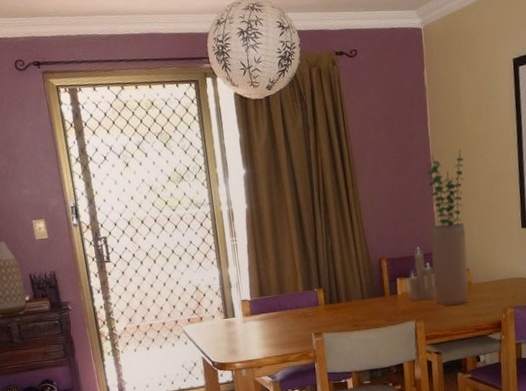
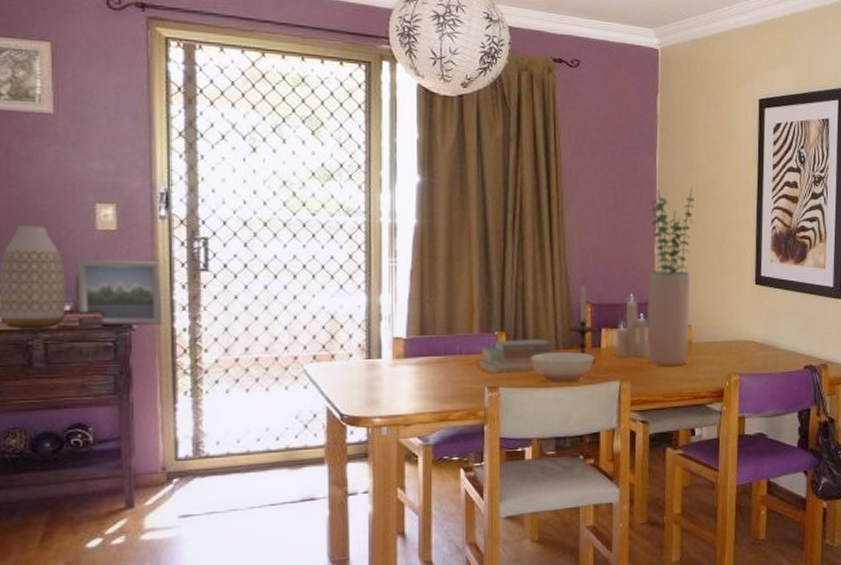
picture frame: none [27,258,87,310] -> present [77,258,163,326]
books: none [304,292,360,323] -> present [478,339,552,374]
bowl: none [344,300,394,326] -> present [531,352,595,383]
candlestick: none [370,237,394,309] -> present [568,277,598,364]

